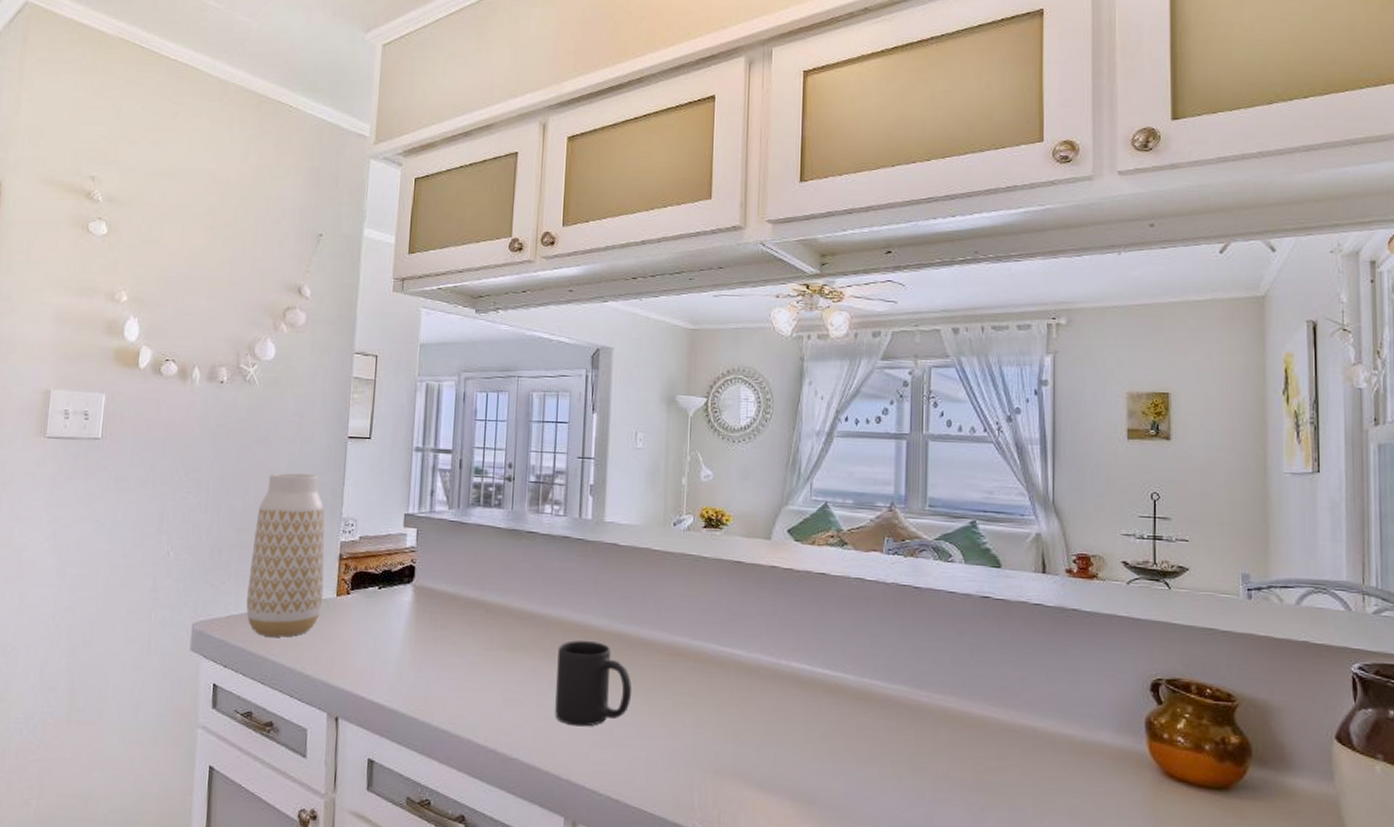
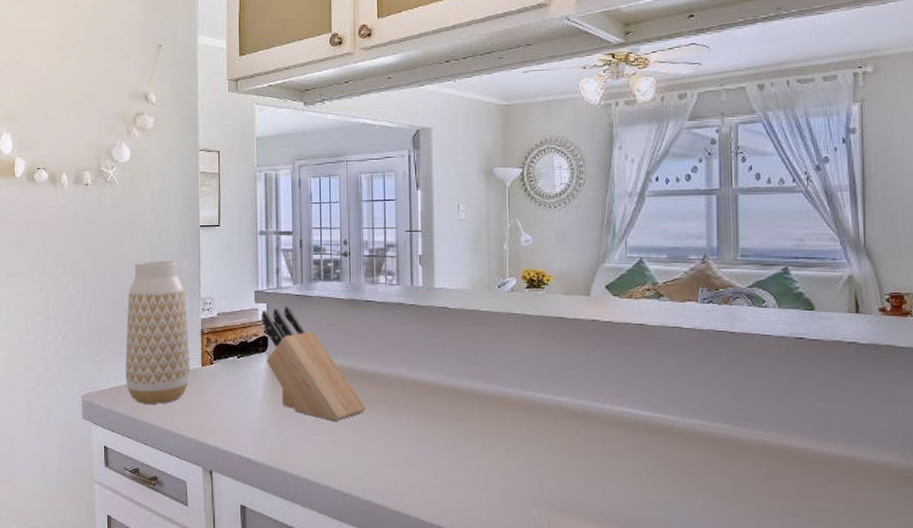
knife block: none [409,532,520,667] -> present [261,306,366,422]
mug: present [555,640,632,727] -> none [400,396,470,471]

